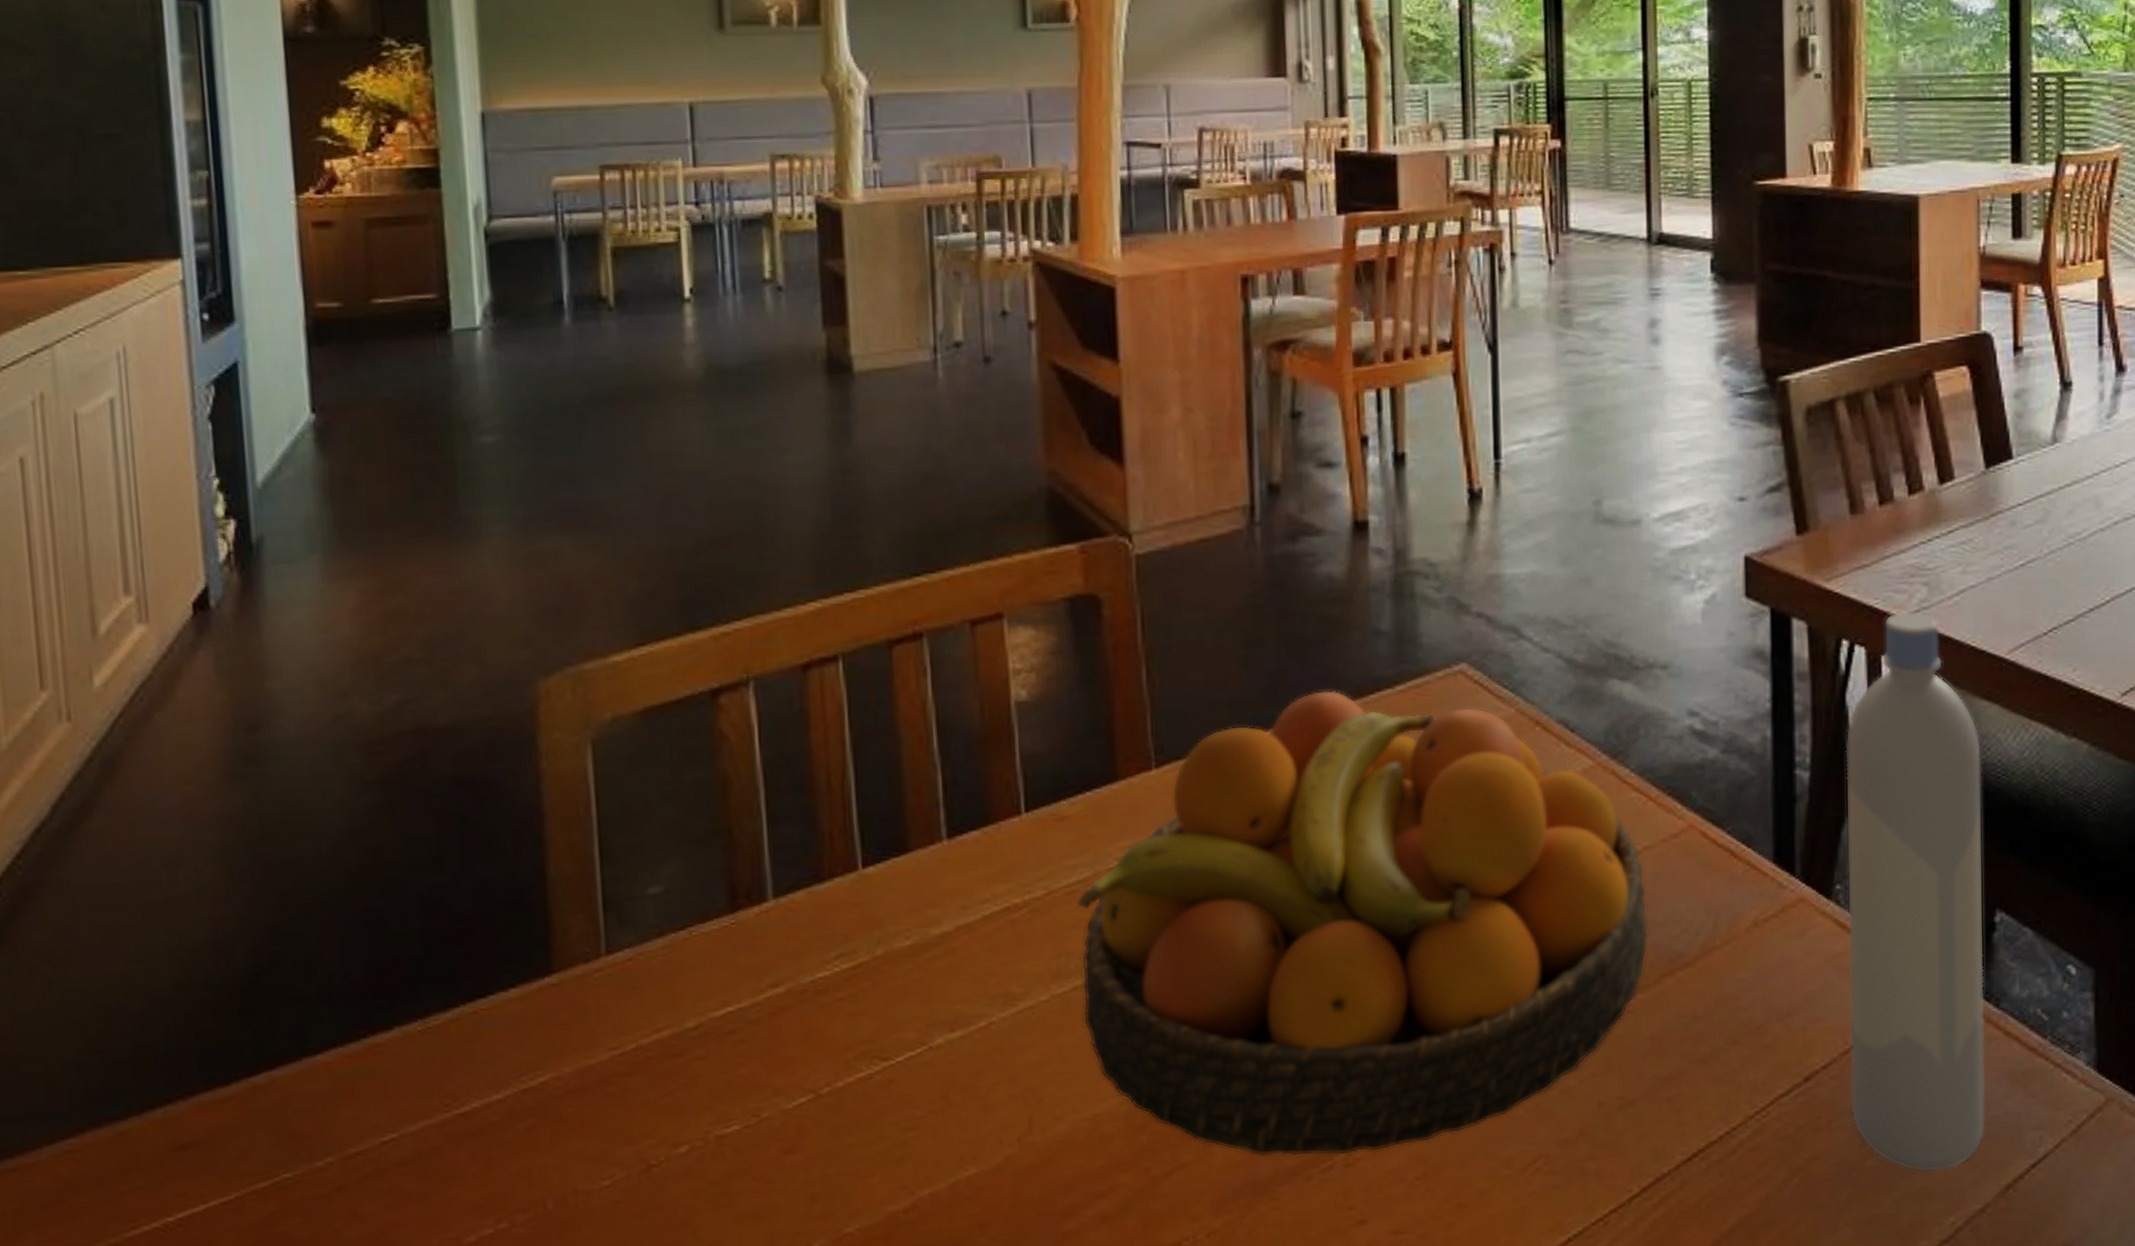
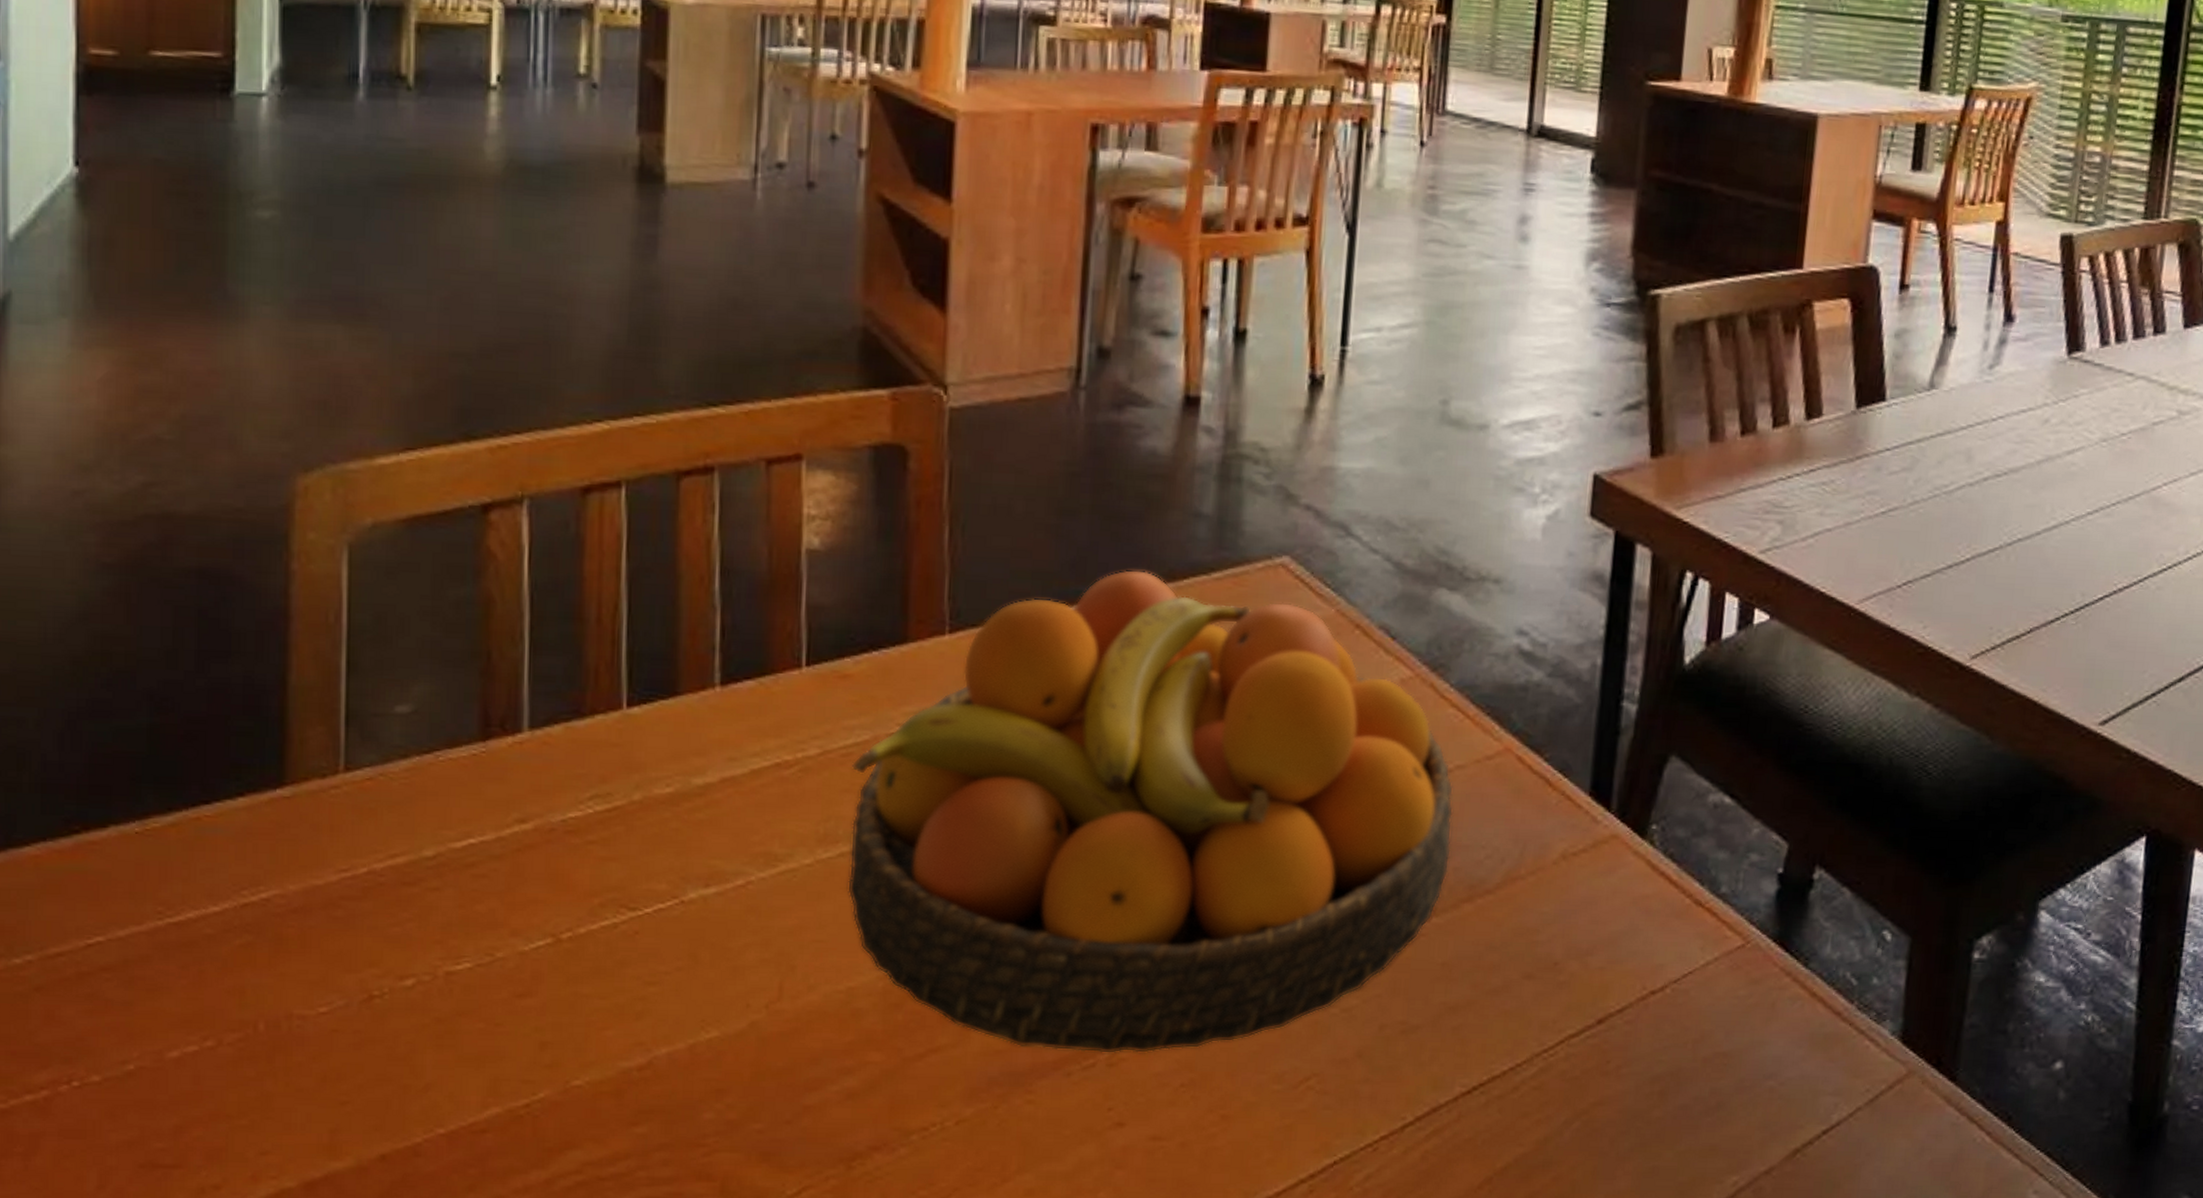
bottle: present [1845,610,1986,1173] -> none [1642,548,1820,1129]

